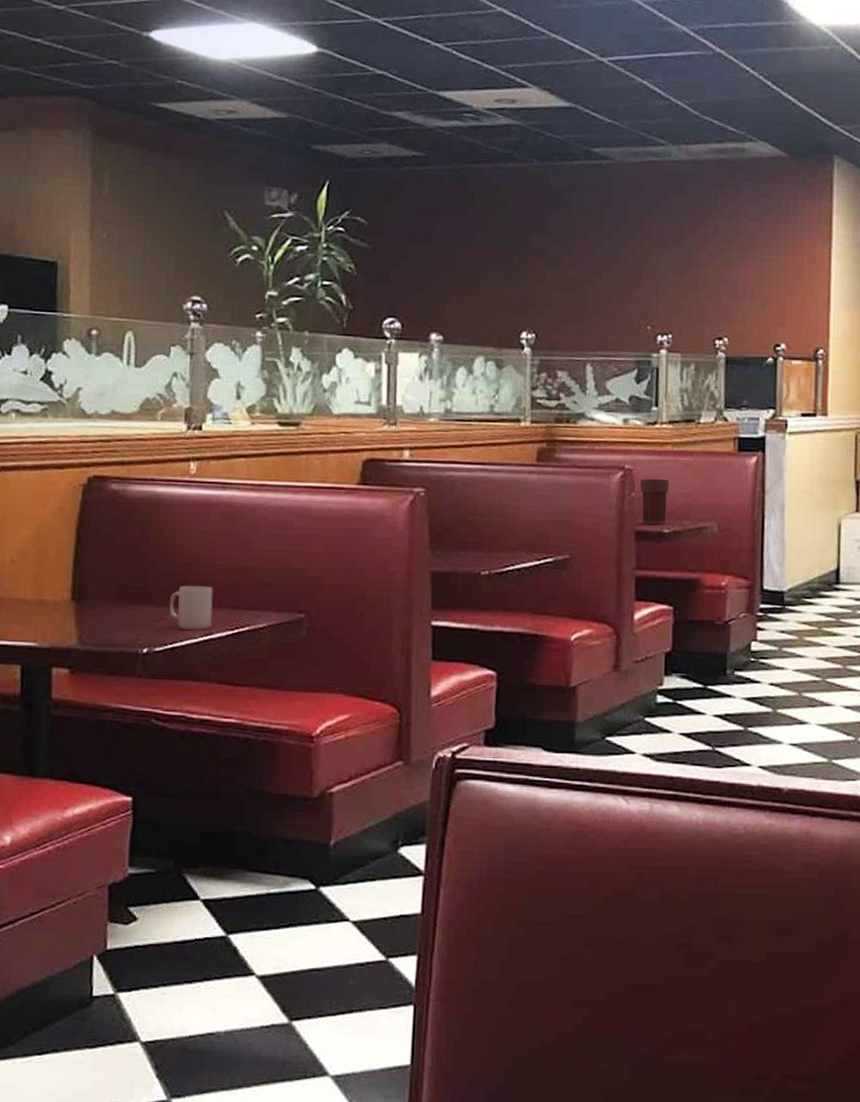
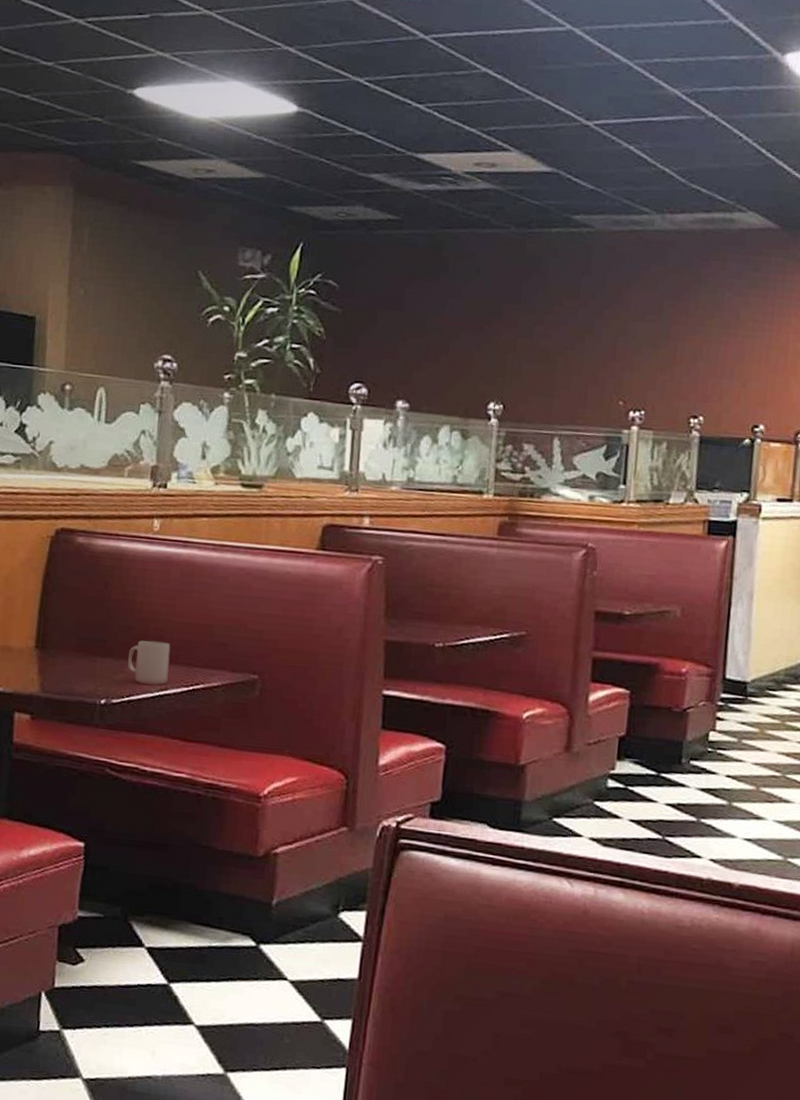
cup: present [640,479,670,525] -> none [602,558,634,606]

